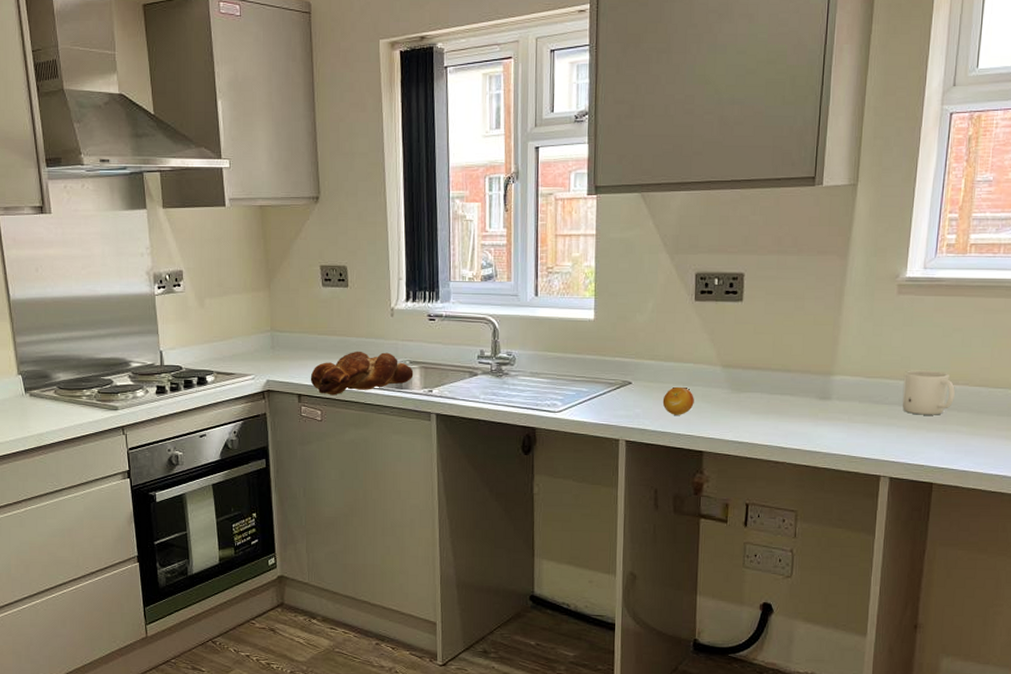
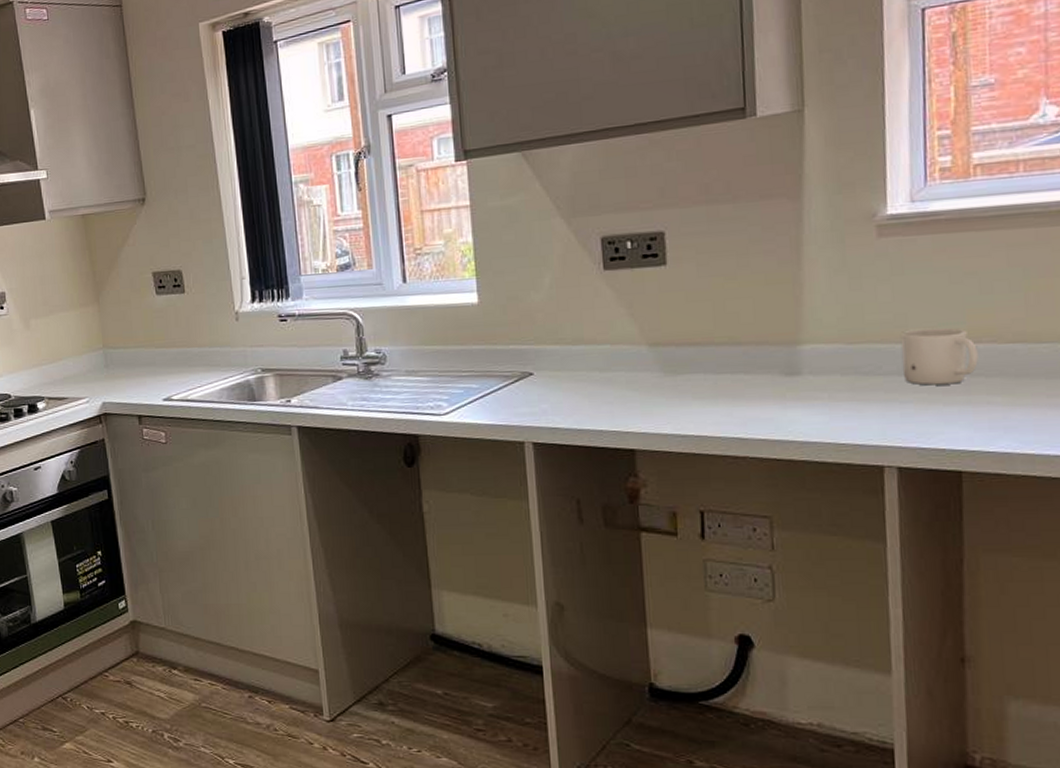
bread loaf: present [310,351,414,396] -> none [150,361,267,414]
fruit: present [662,386,694,415] -> none [575,373,616,408]

